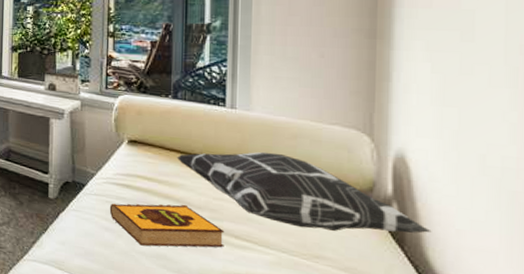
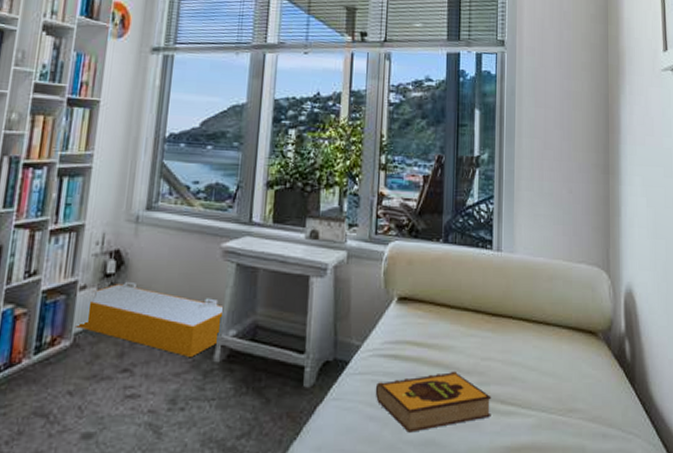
decorative pillow: present [176,151,432,234] -> none [446,298,653,380]

